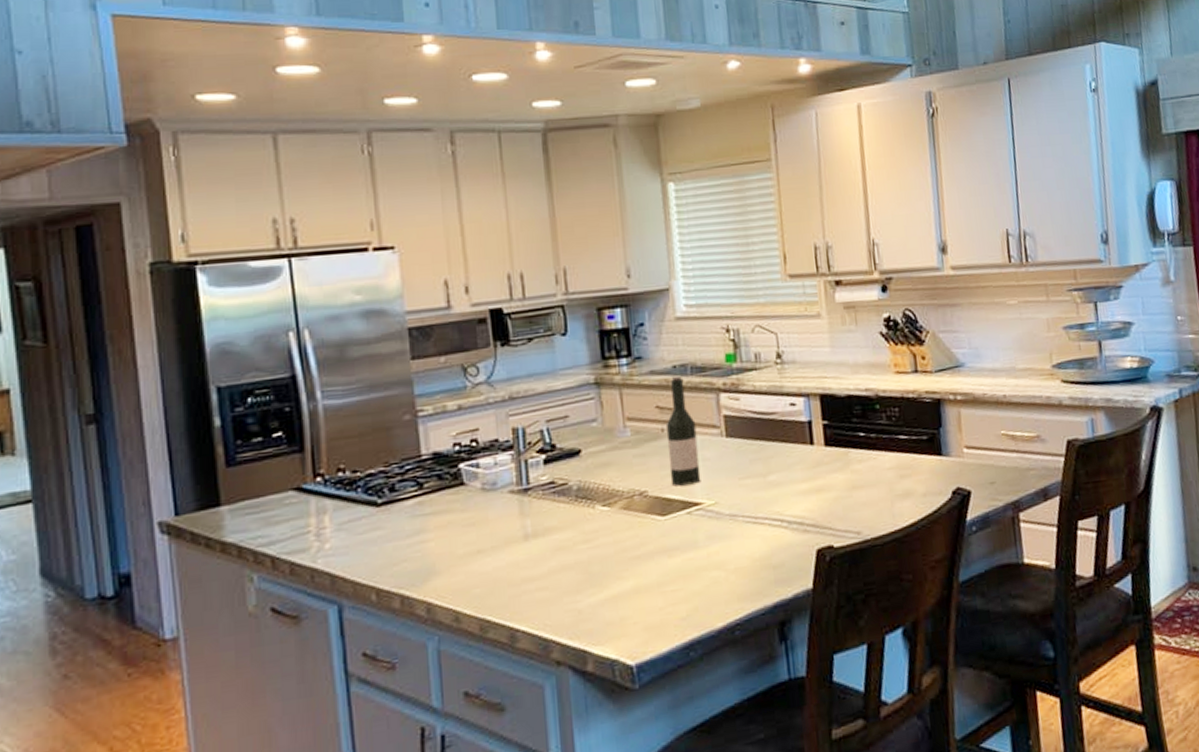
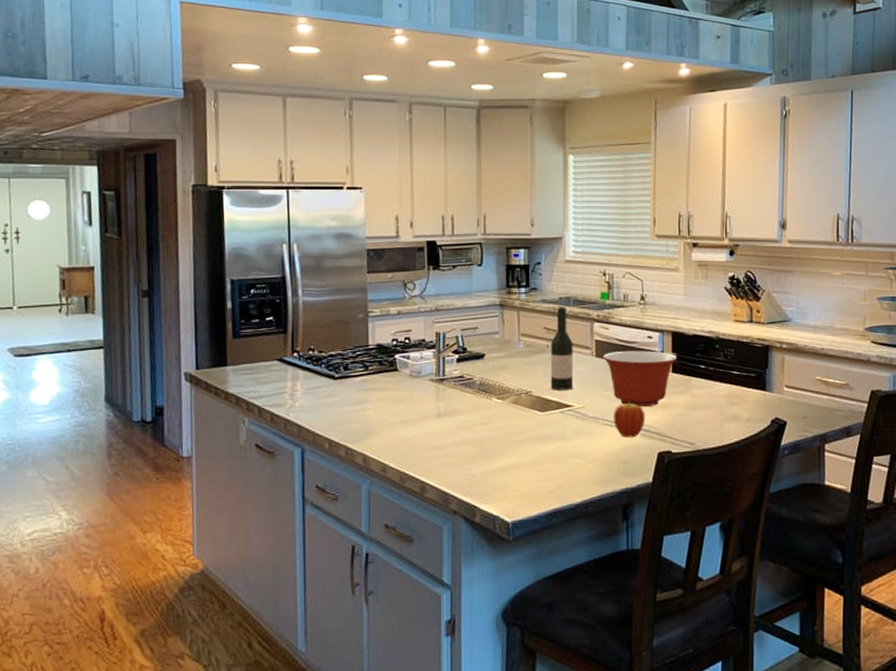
mixing bowl: none [735,421,830,495] -> present [603,350,677,408]
fruit: none [755,489,797,536] -> present [613,401,645,438]

